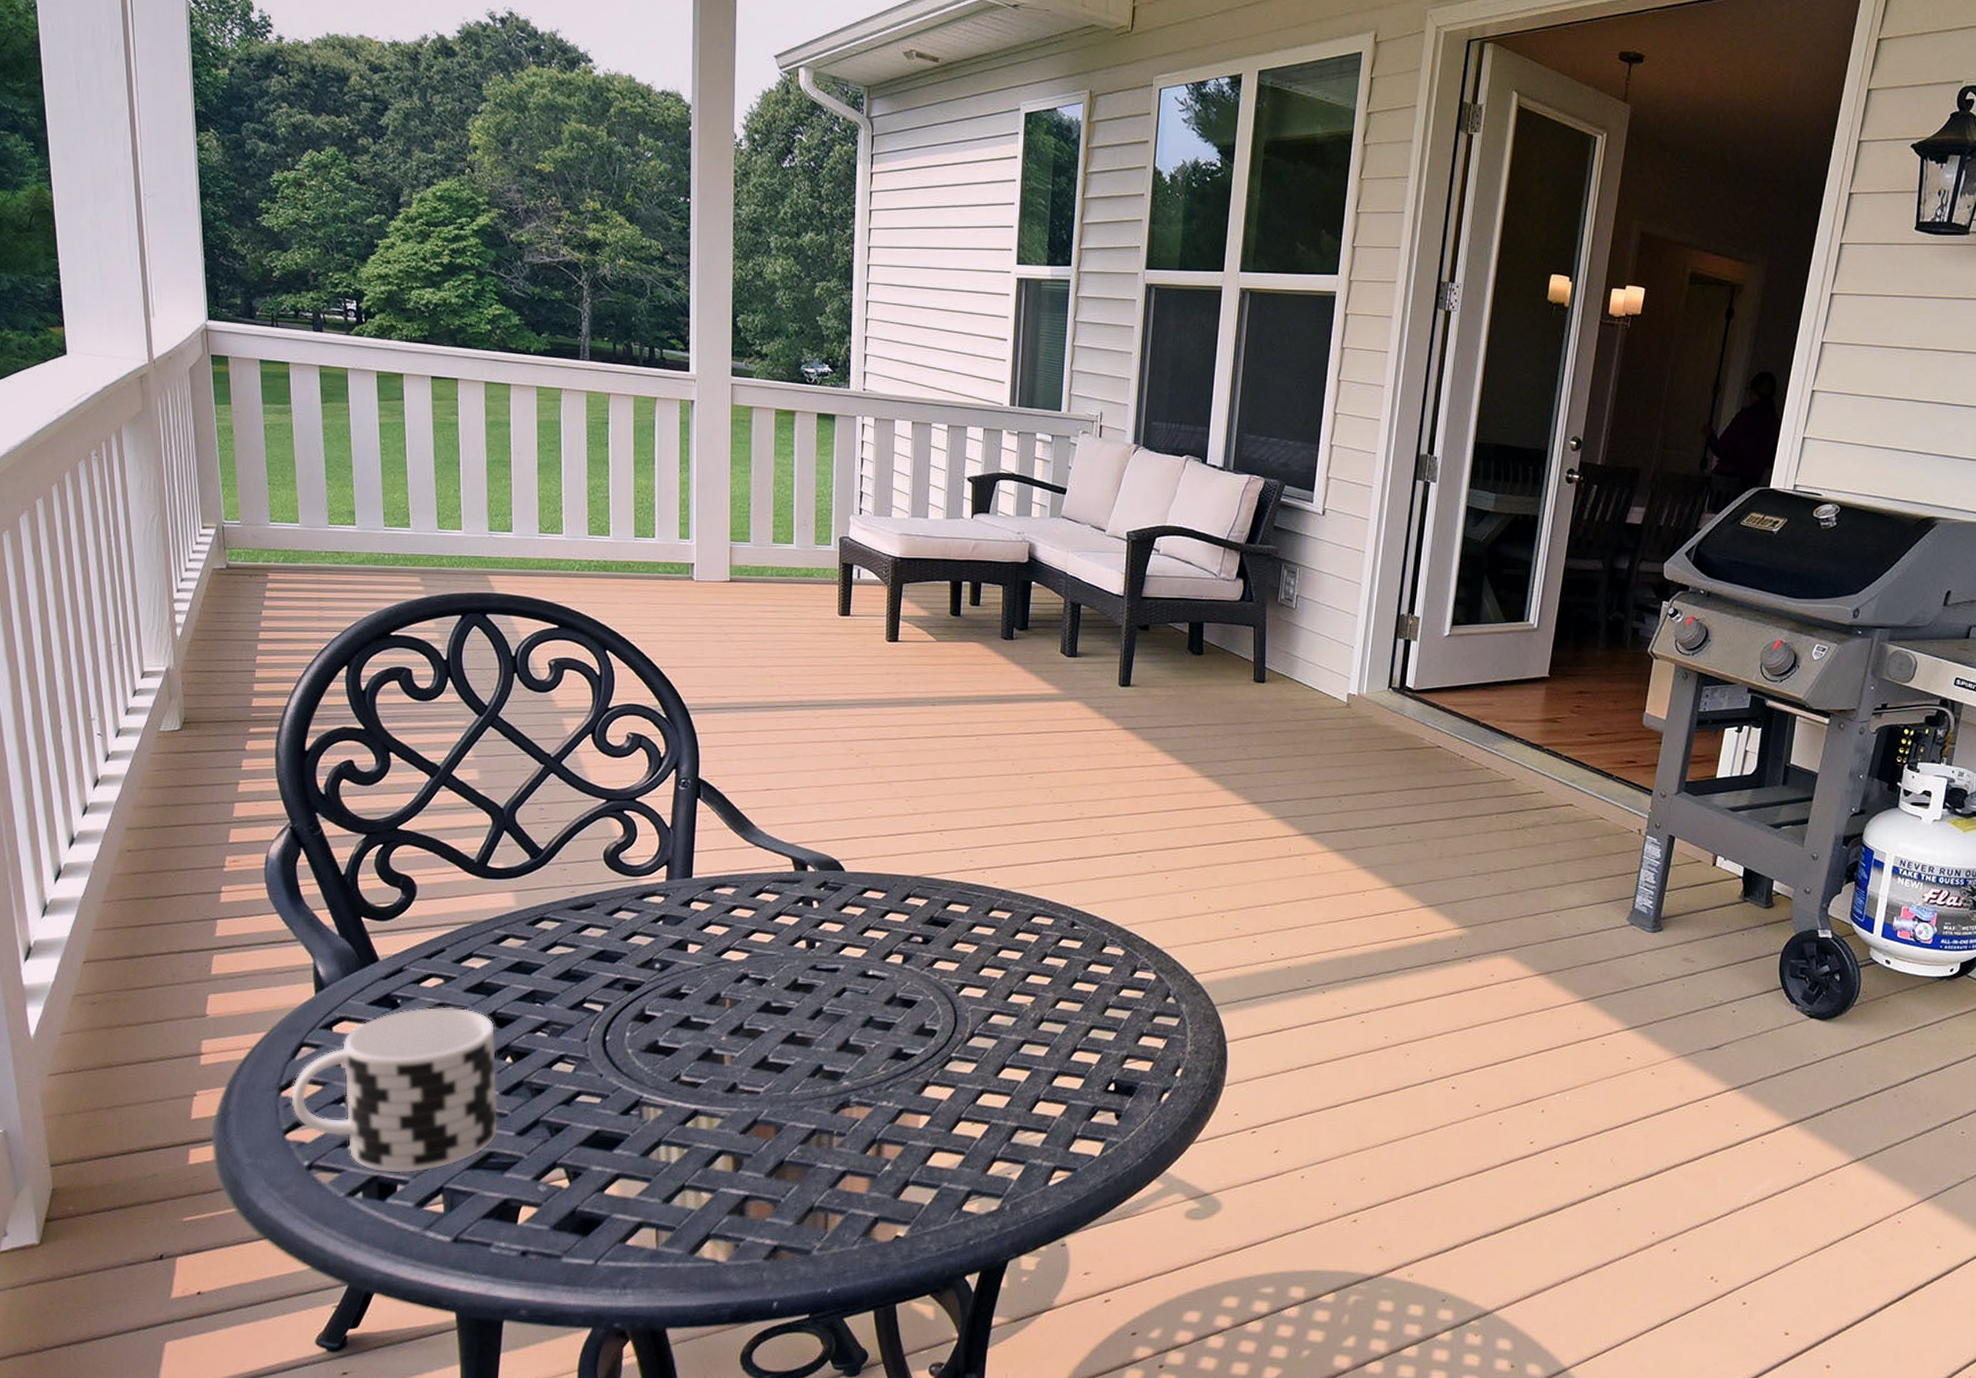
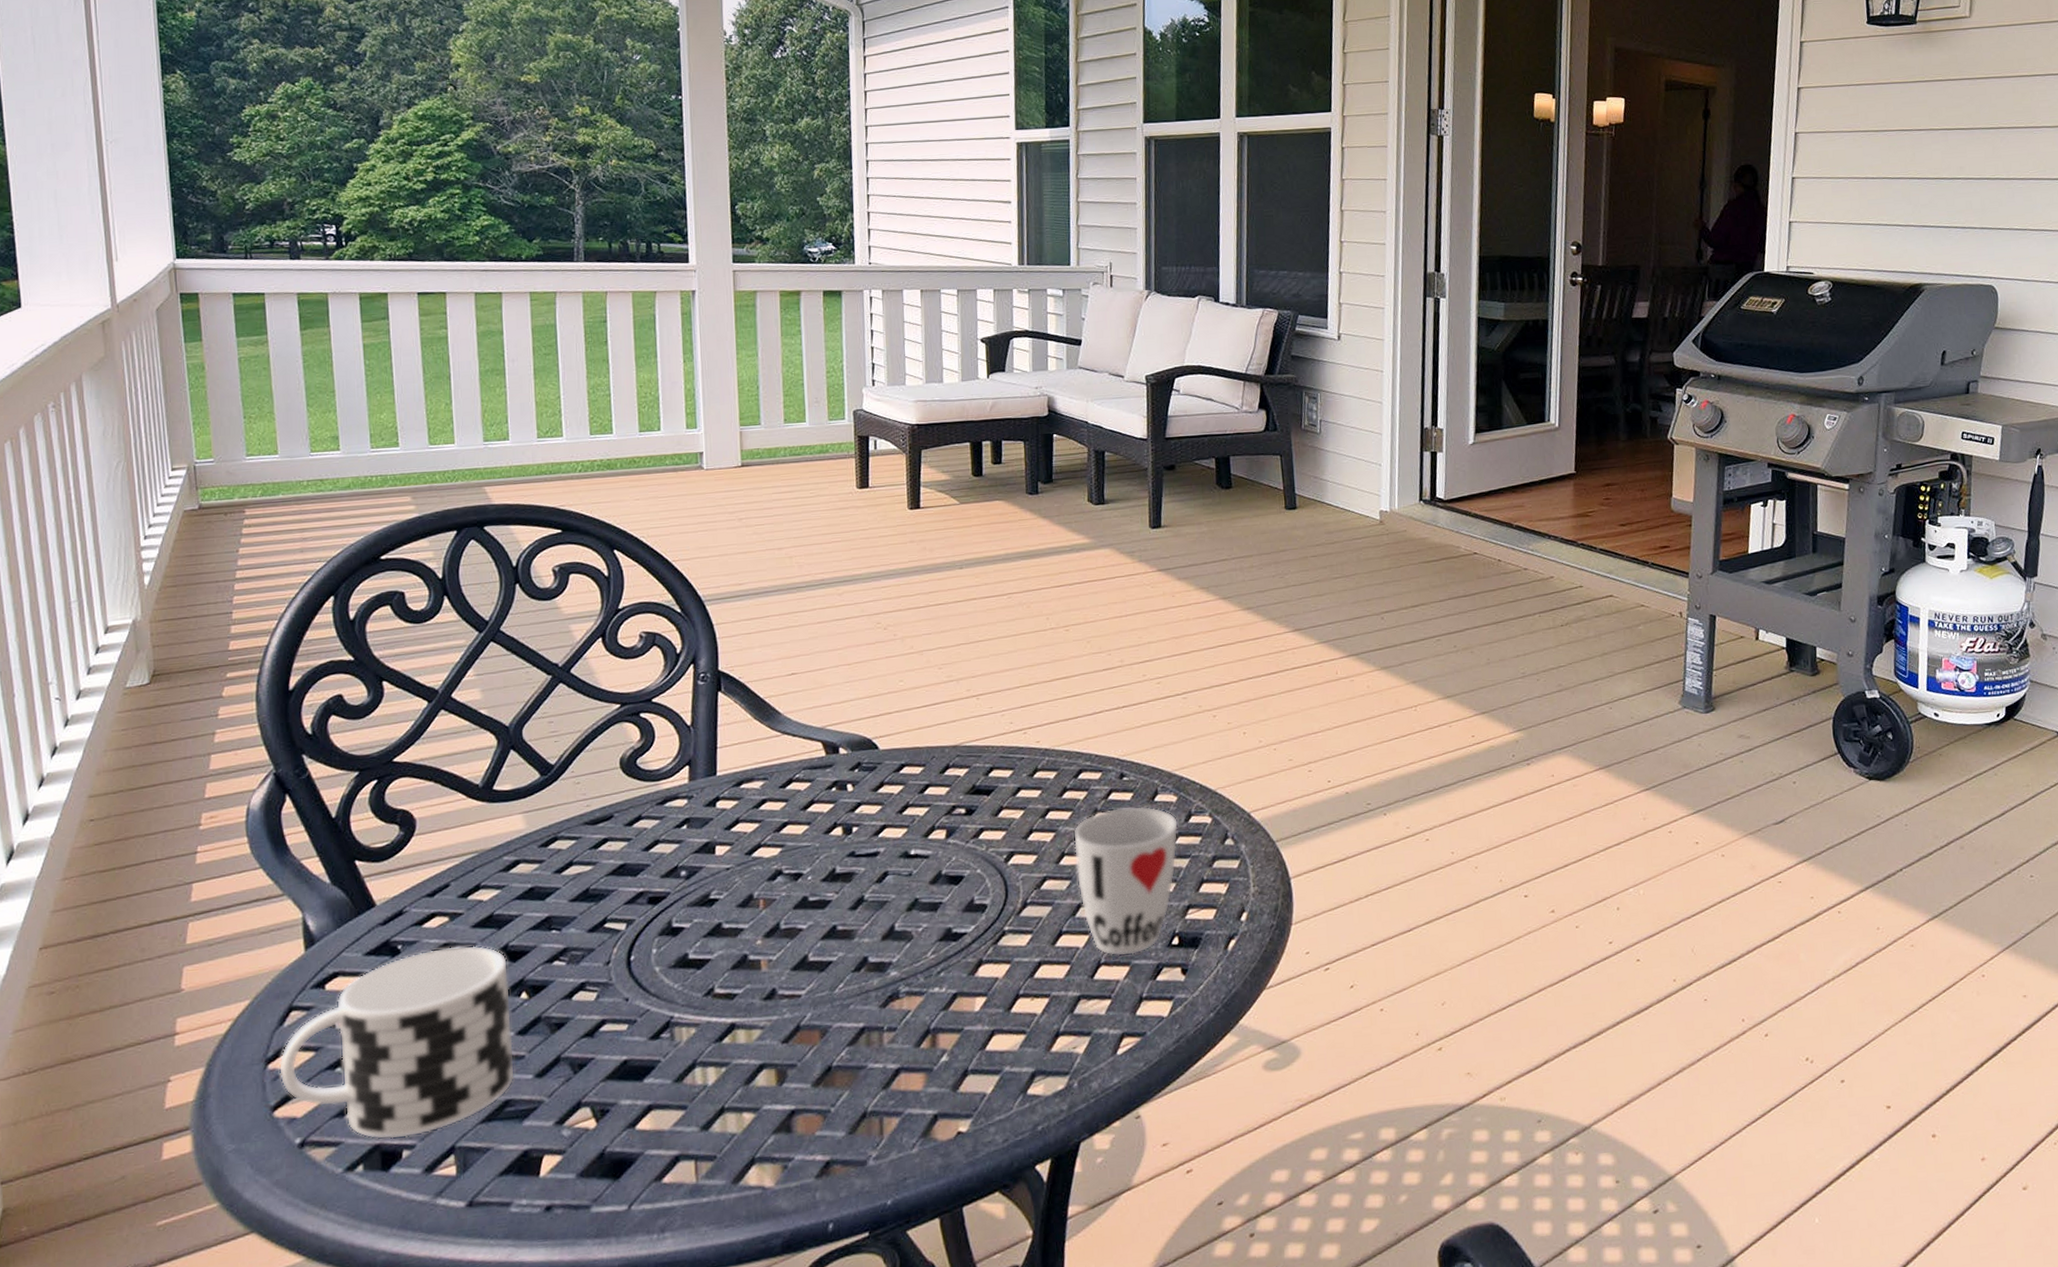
cup: none [1023,954,1124,1095] -> present [1073,806,1179,956]

